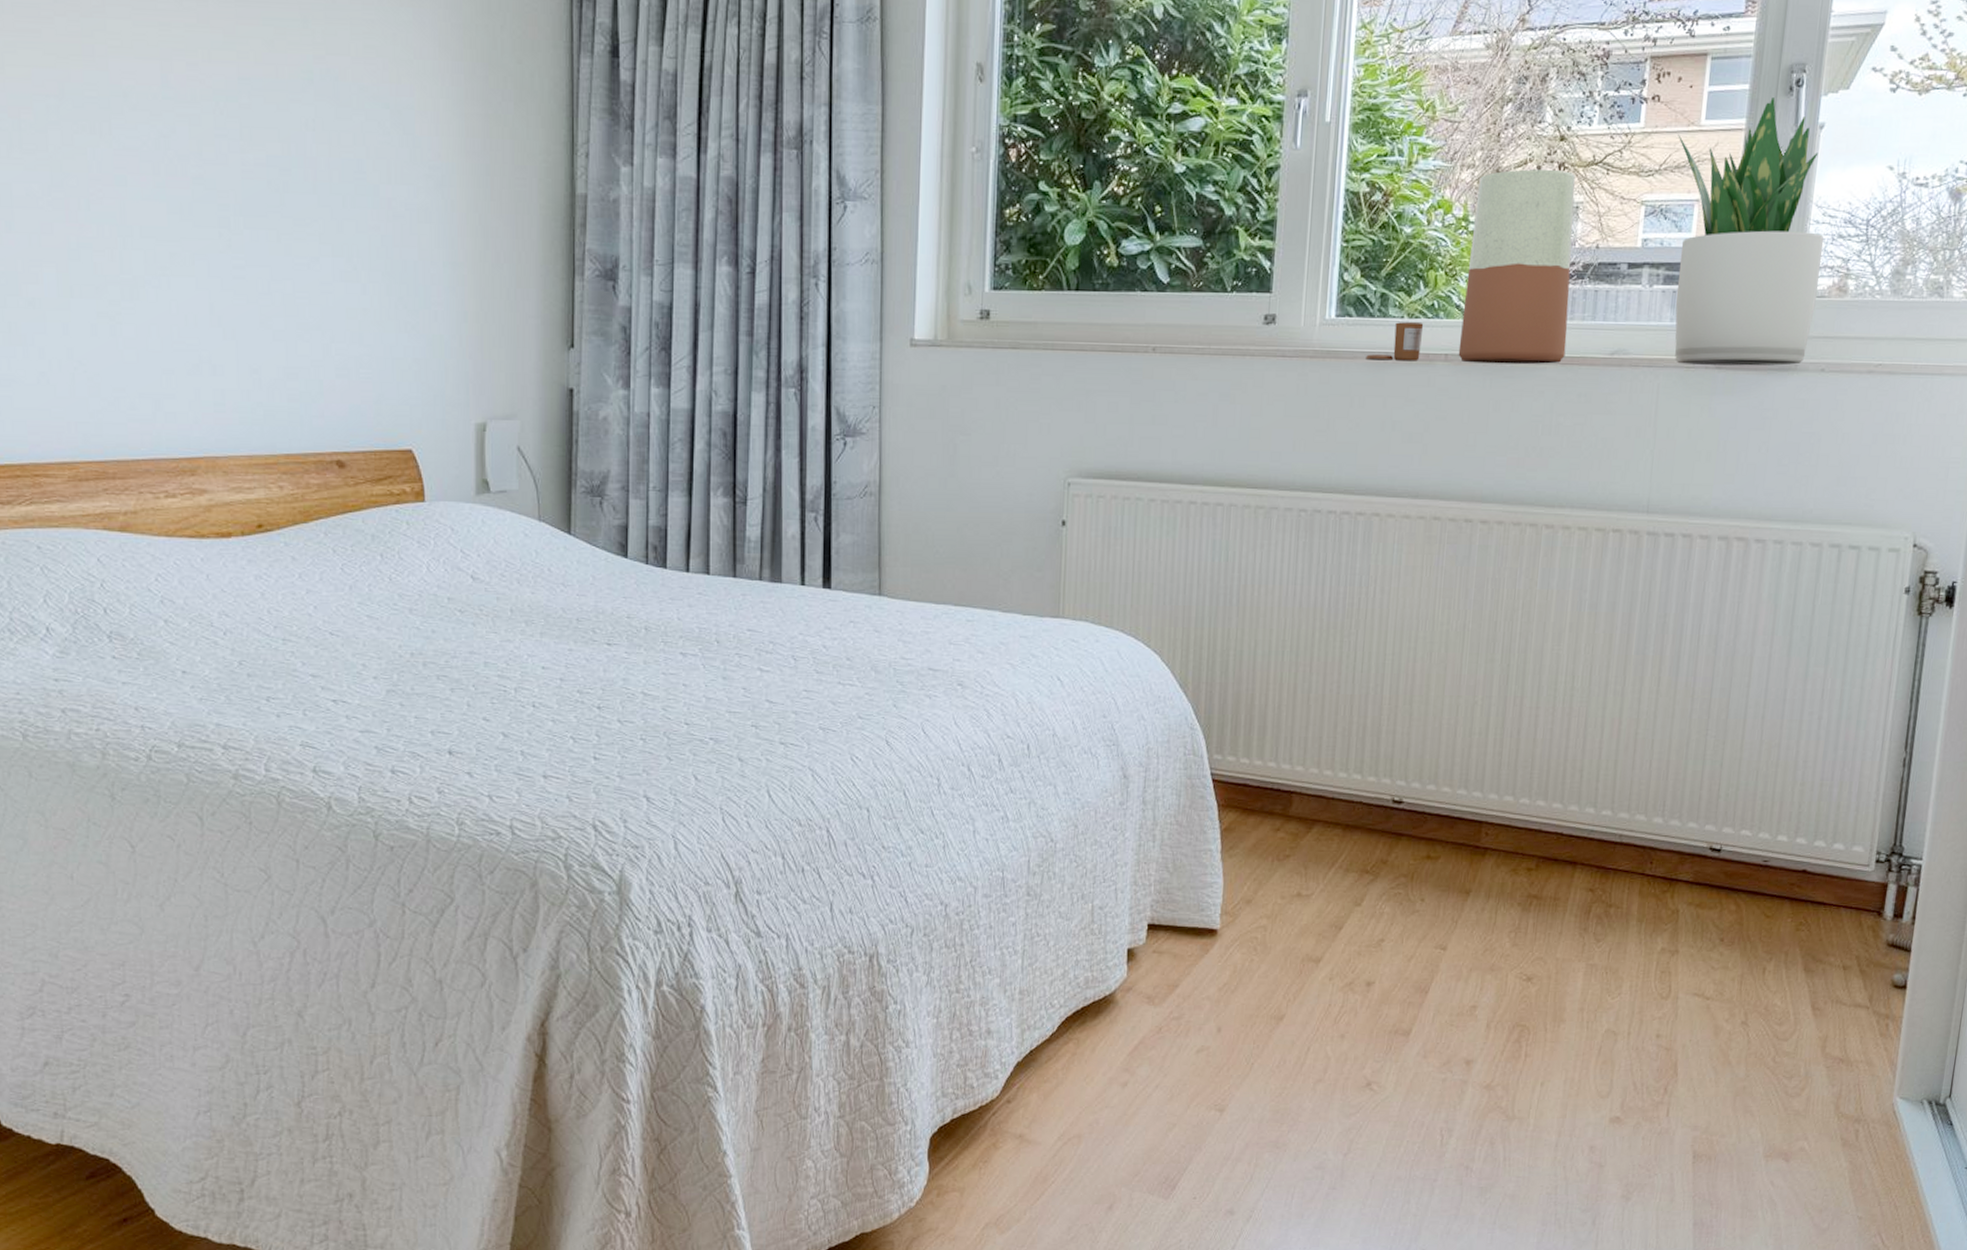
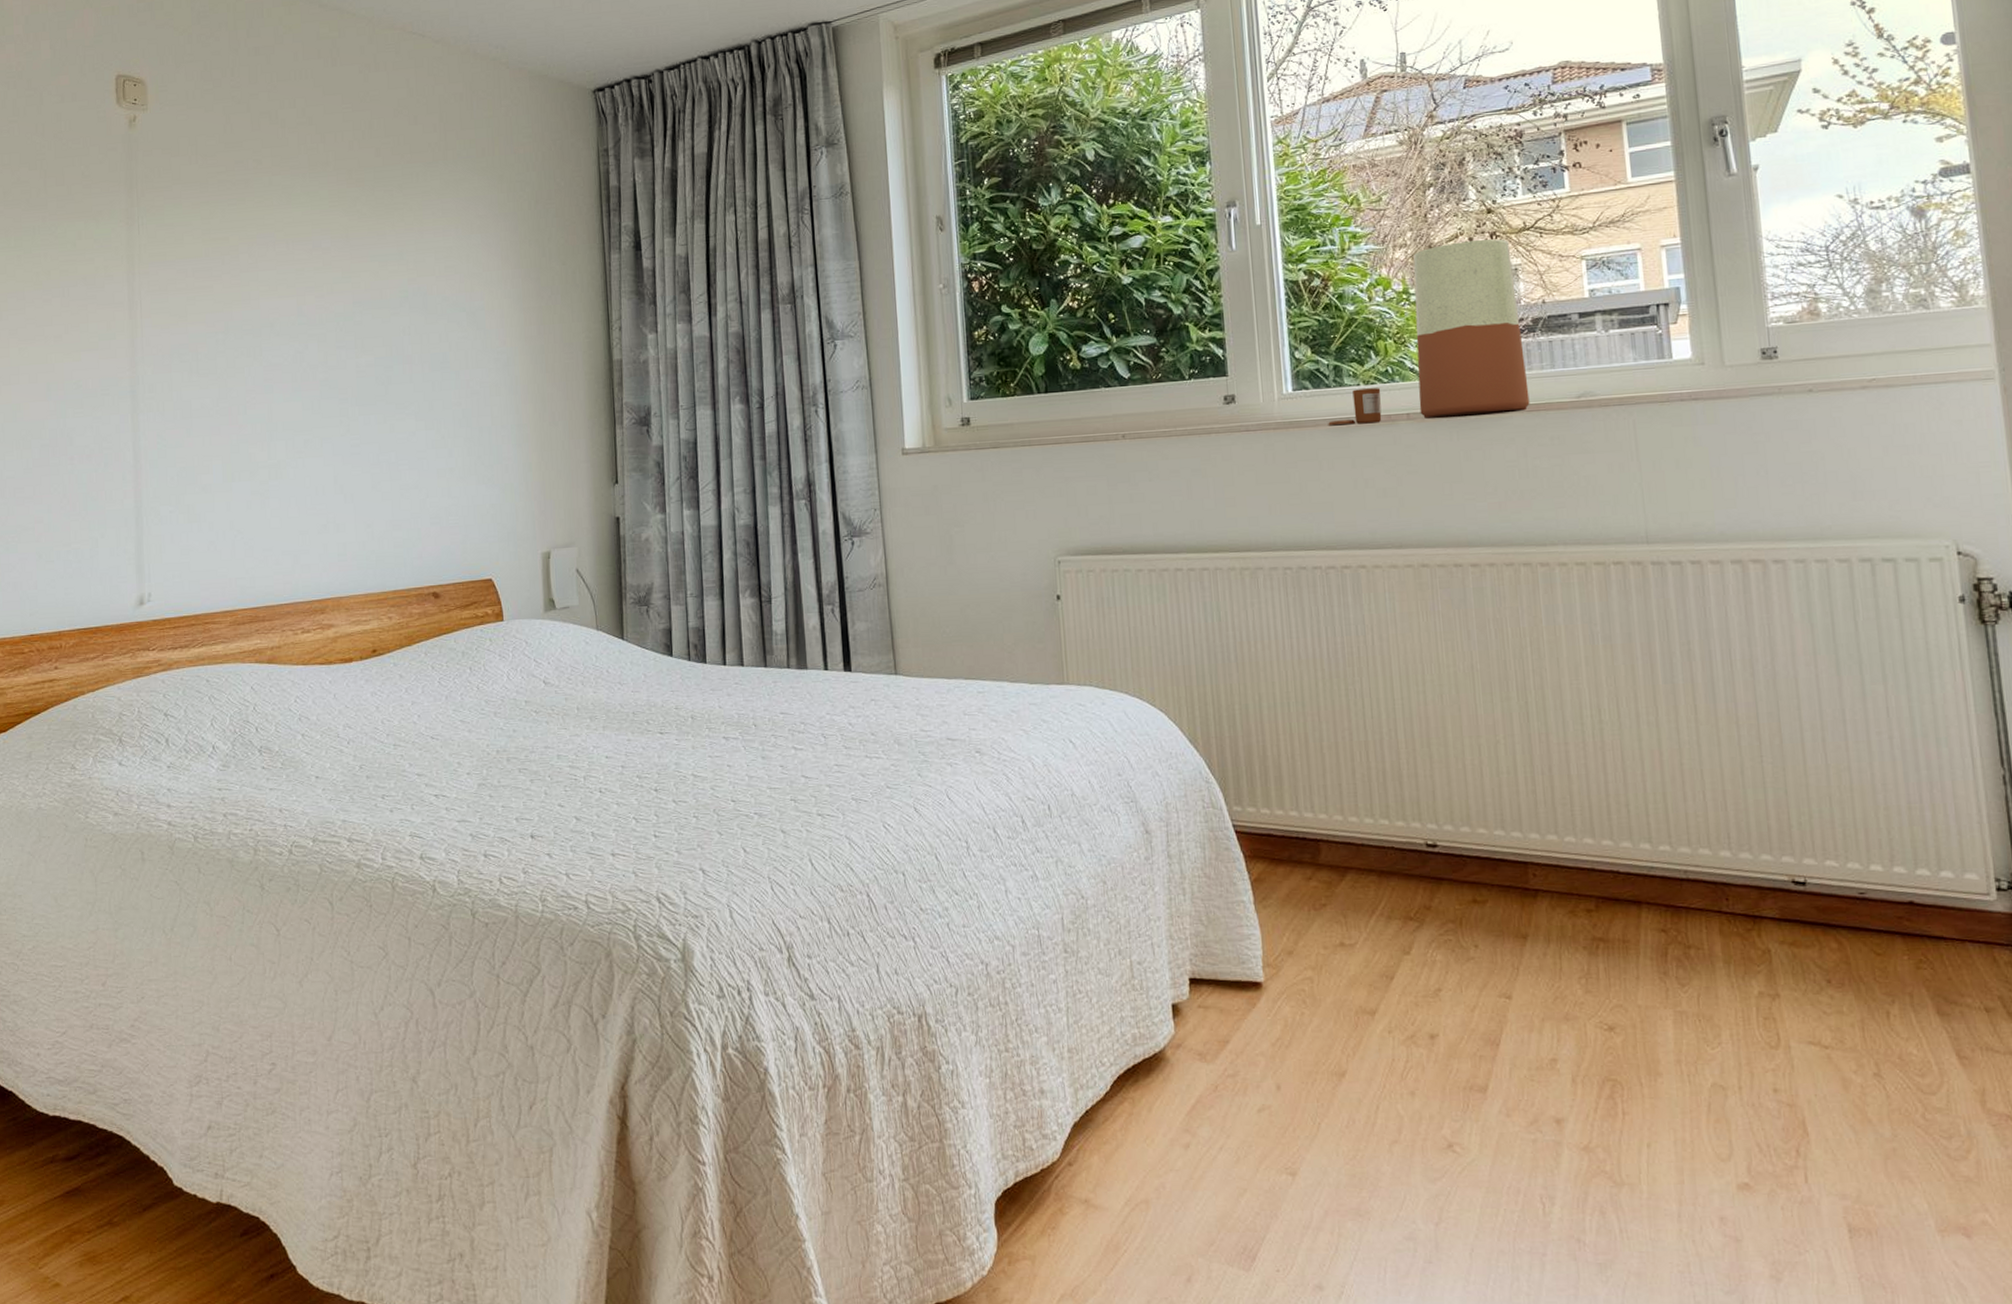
planter: present [1674,98,1823,366] -> none [1606,149,1788,400]

